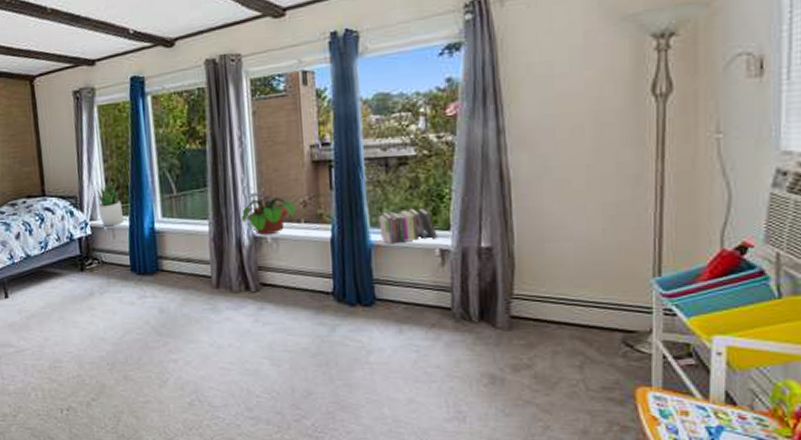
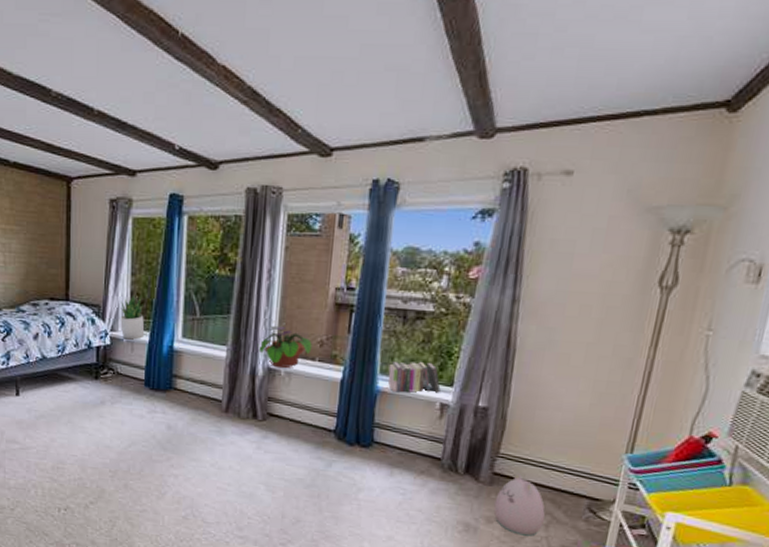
plush toy: none [518,312,576,381] -> present [493,472,546,536]

